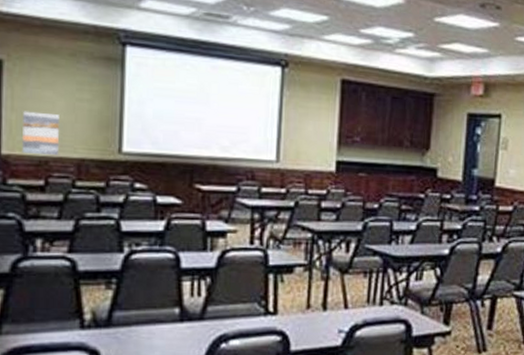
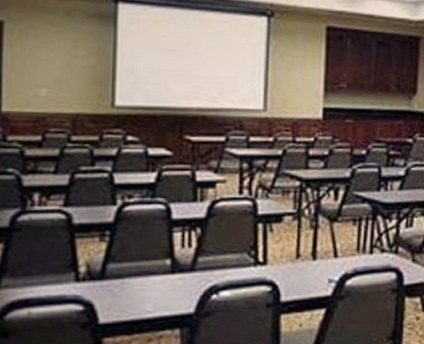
wall art: present [21,111,60,155] -> none [20,69,56,111]

